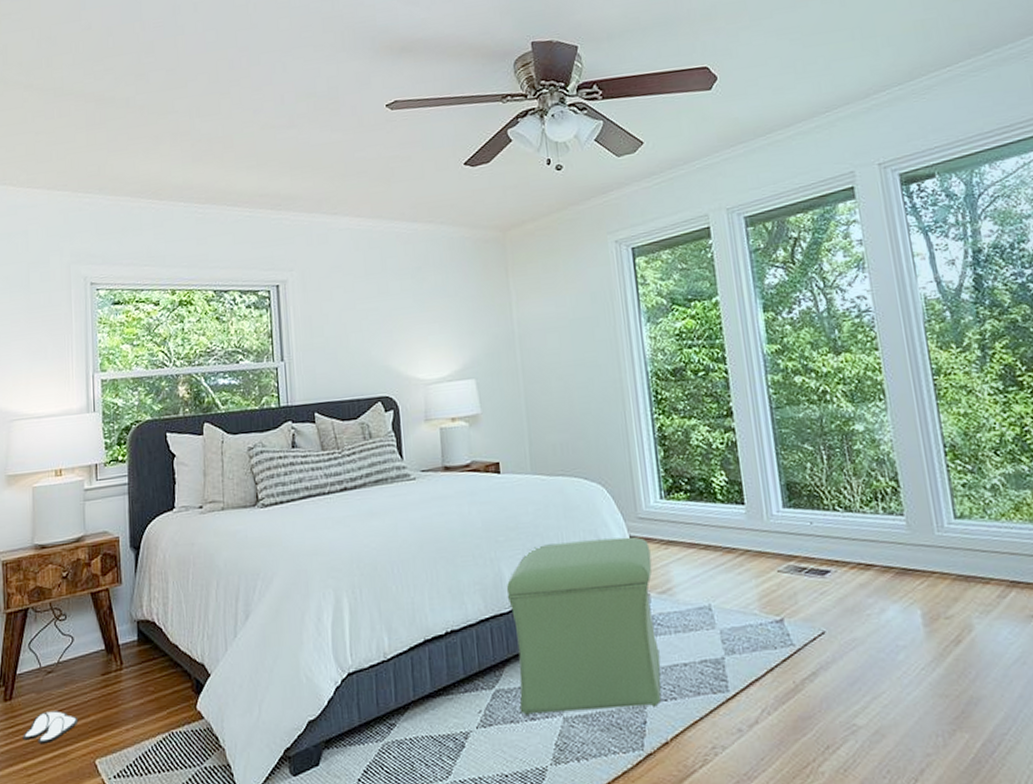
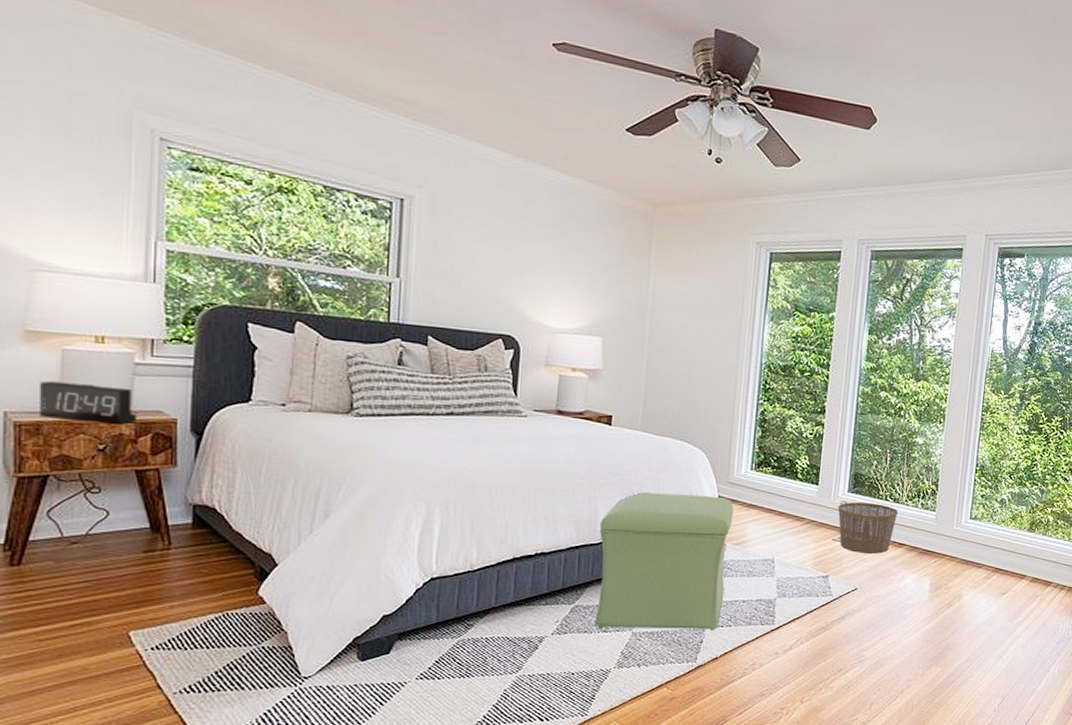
alarm clock: none [18,514,90,554] -> present [38,380,138,425]
slippers: present [23,711,77,743] -> none [34,581,108,611]
basket: none [774,516,855,584] -> present [837,500,899,554]

